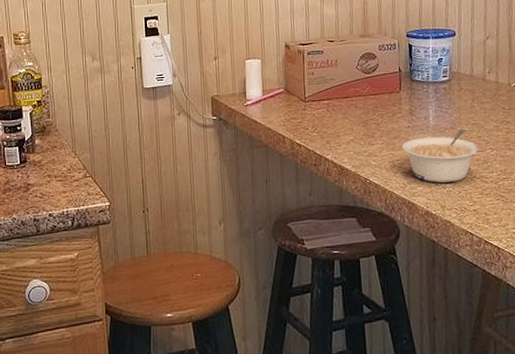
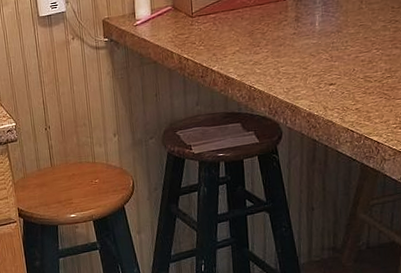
legume: present [402,128,479,183] -> none [287,31,365,86]

